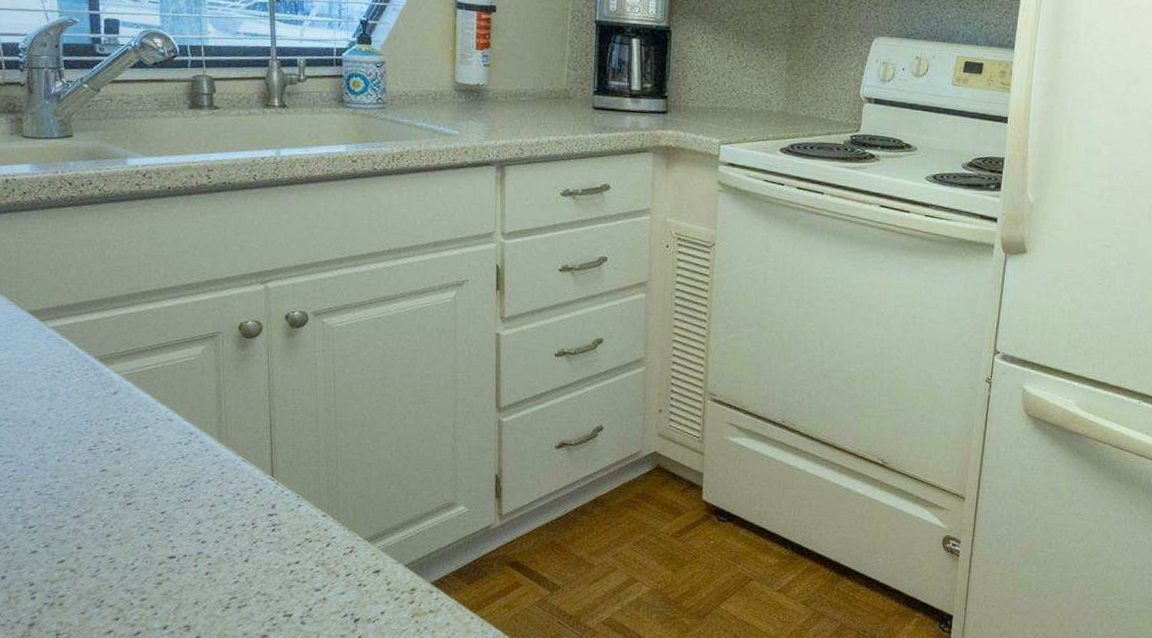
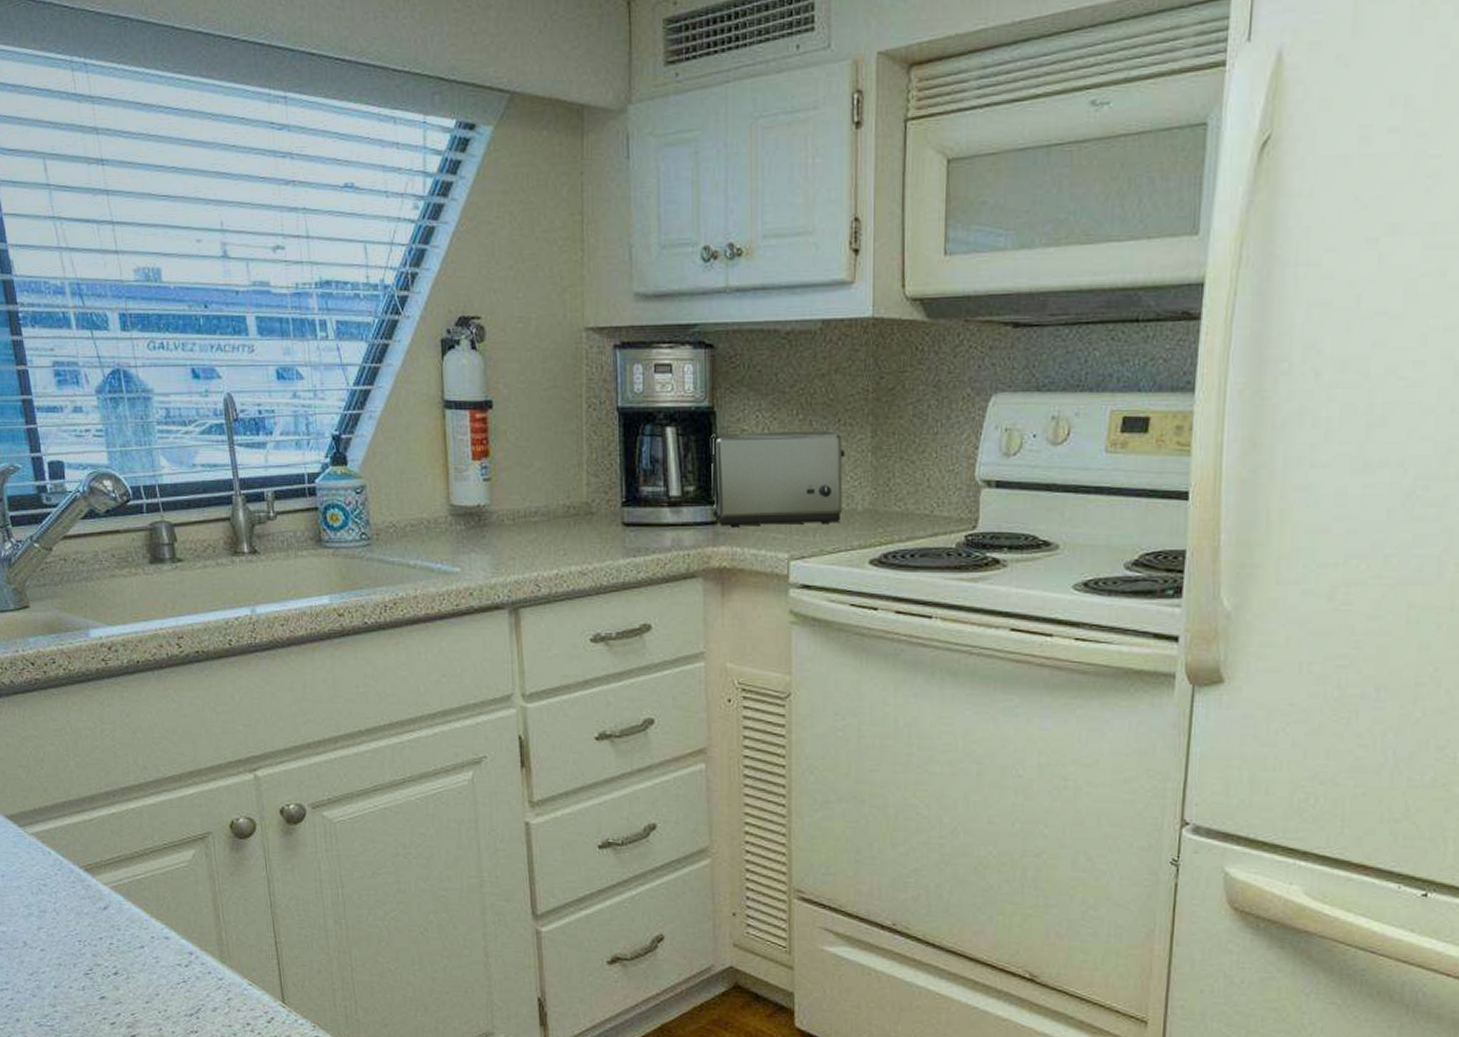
toaster: none [663,47,767,119] -> present [711,431,845,526]

